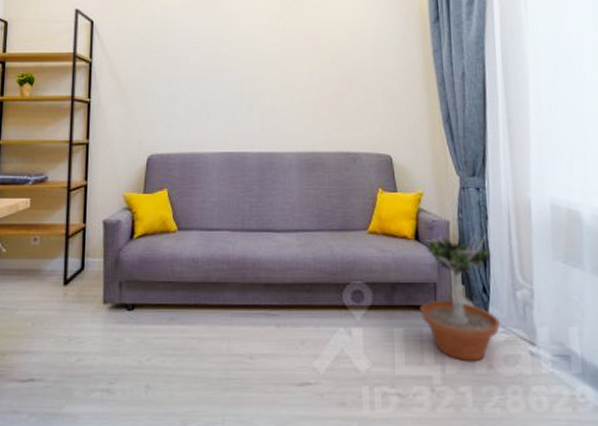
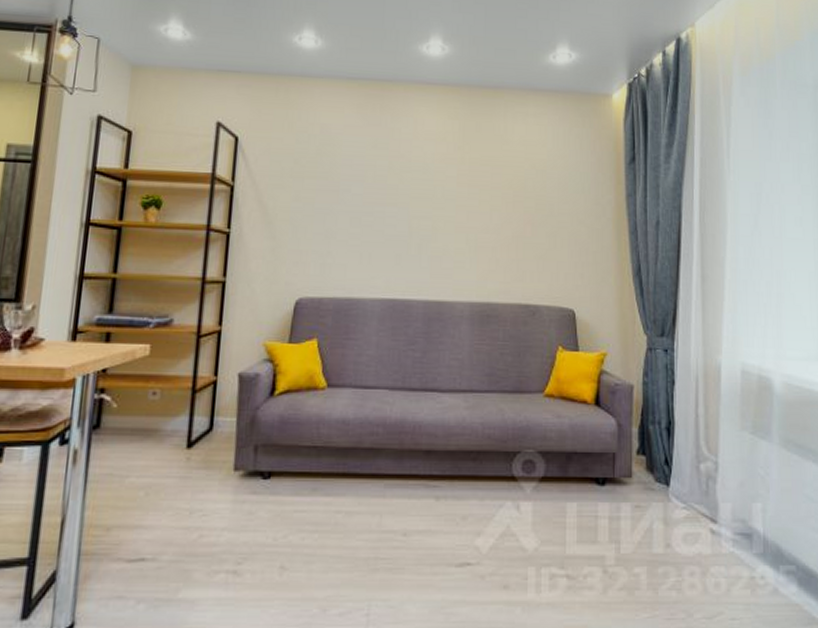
potted tree: present [419,234,501,362] -> none [596,400,682,541]

